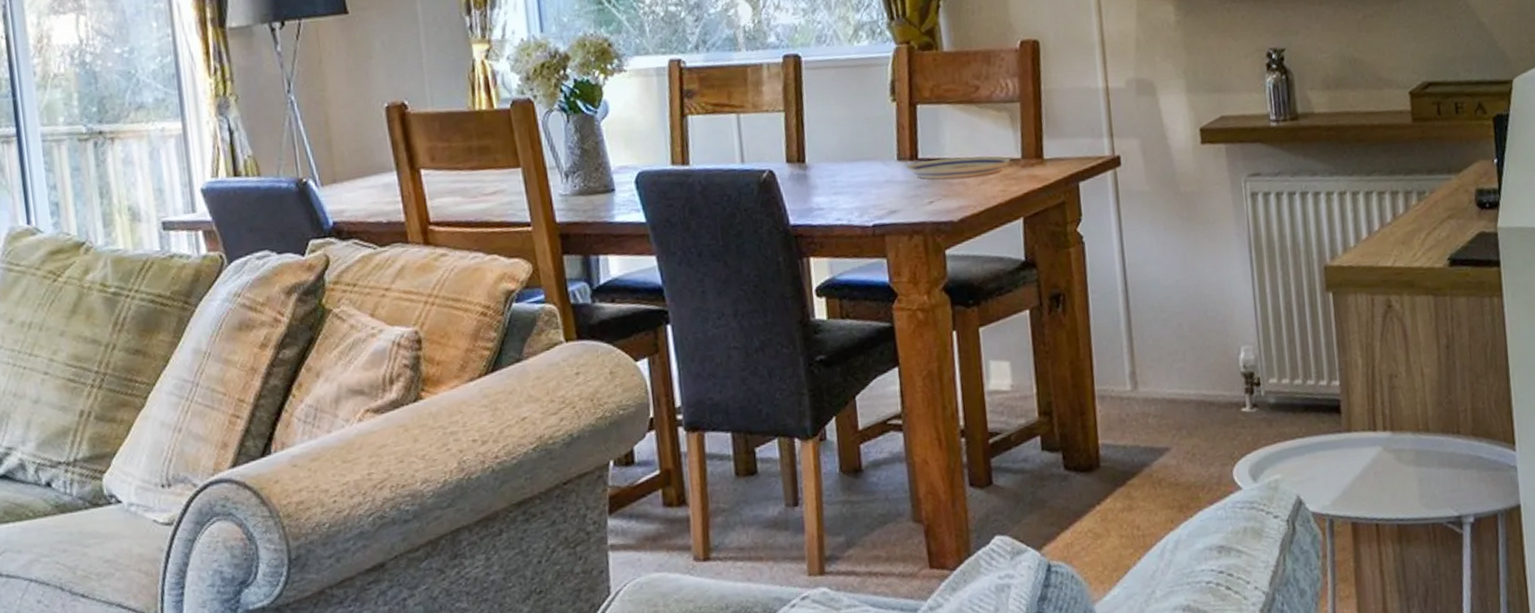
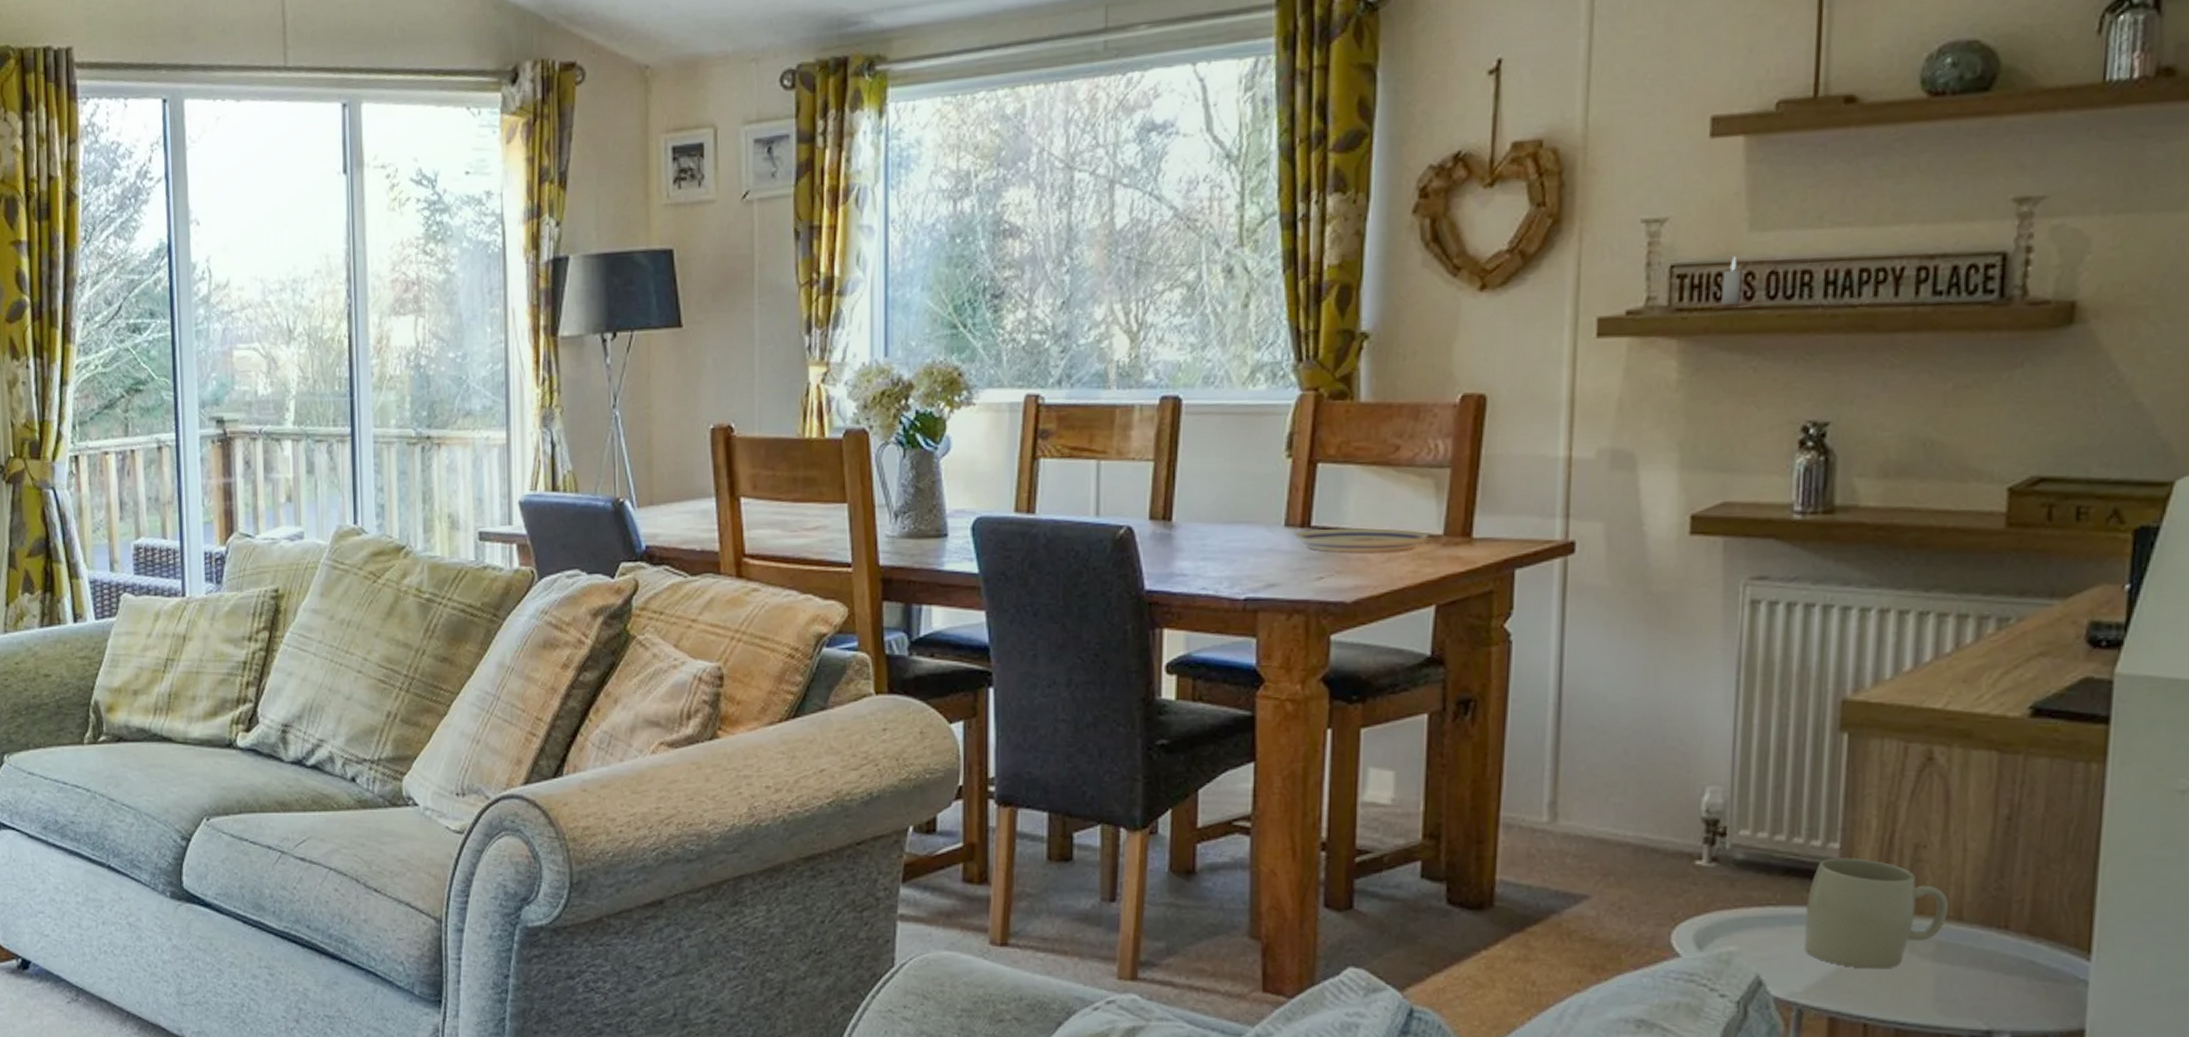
mug: none [1323,391,1419,480] -> present [1804,857,1950,969]

